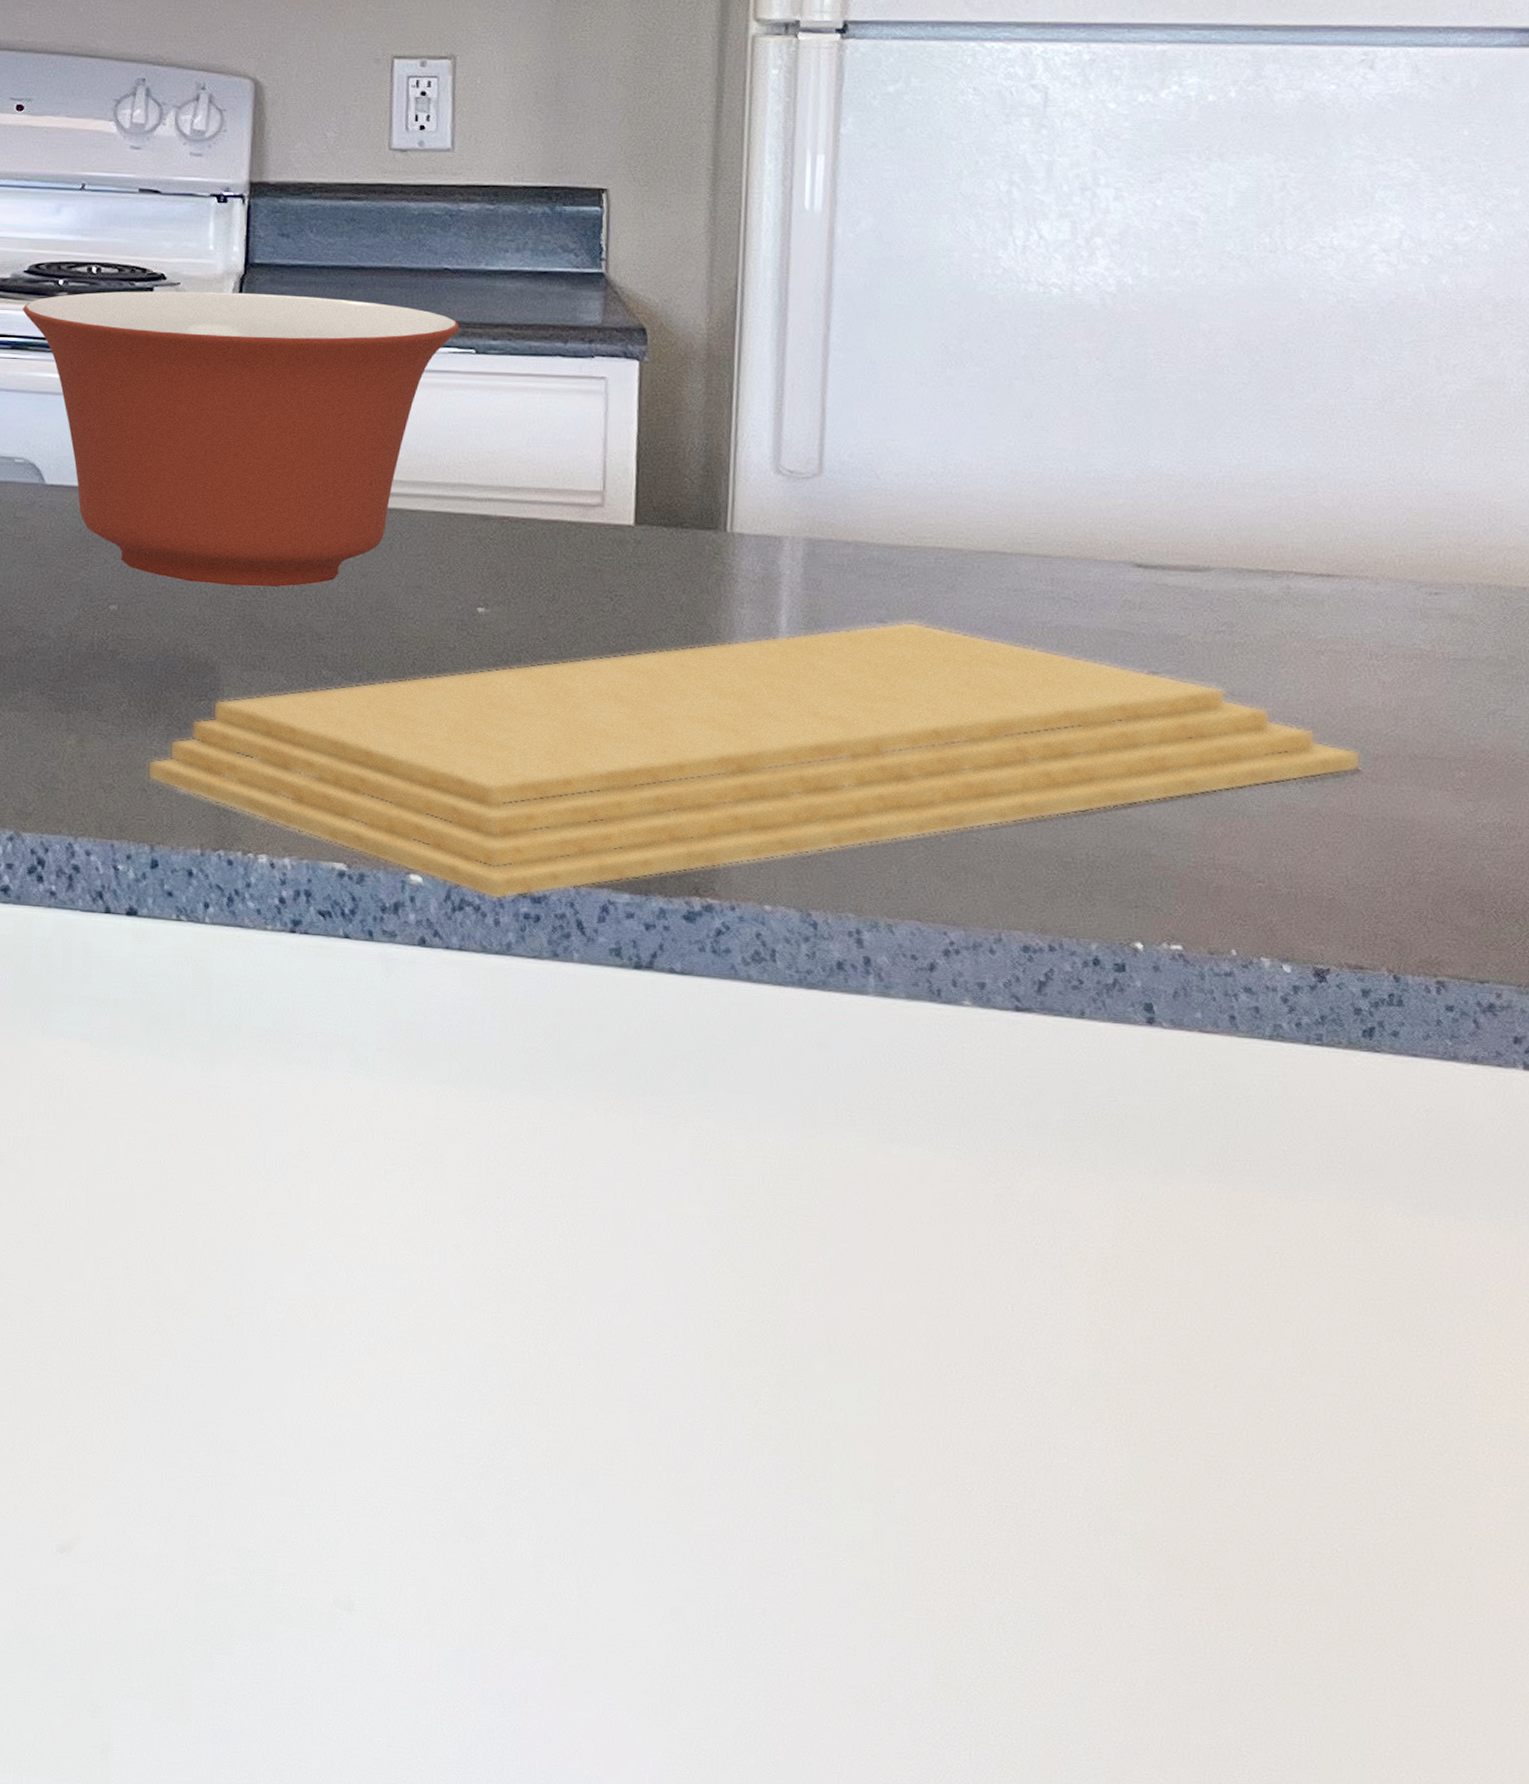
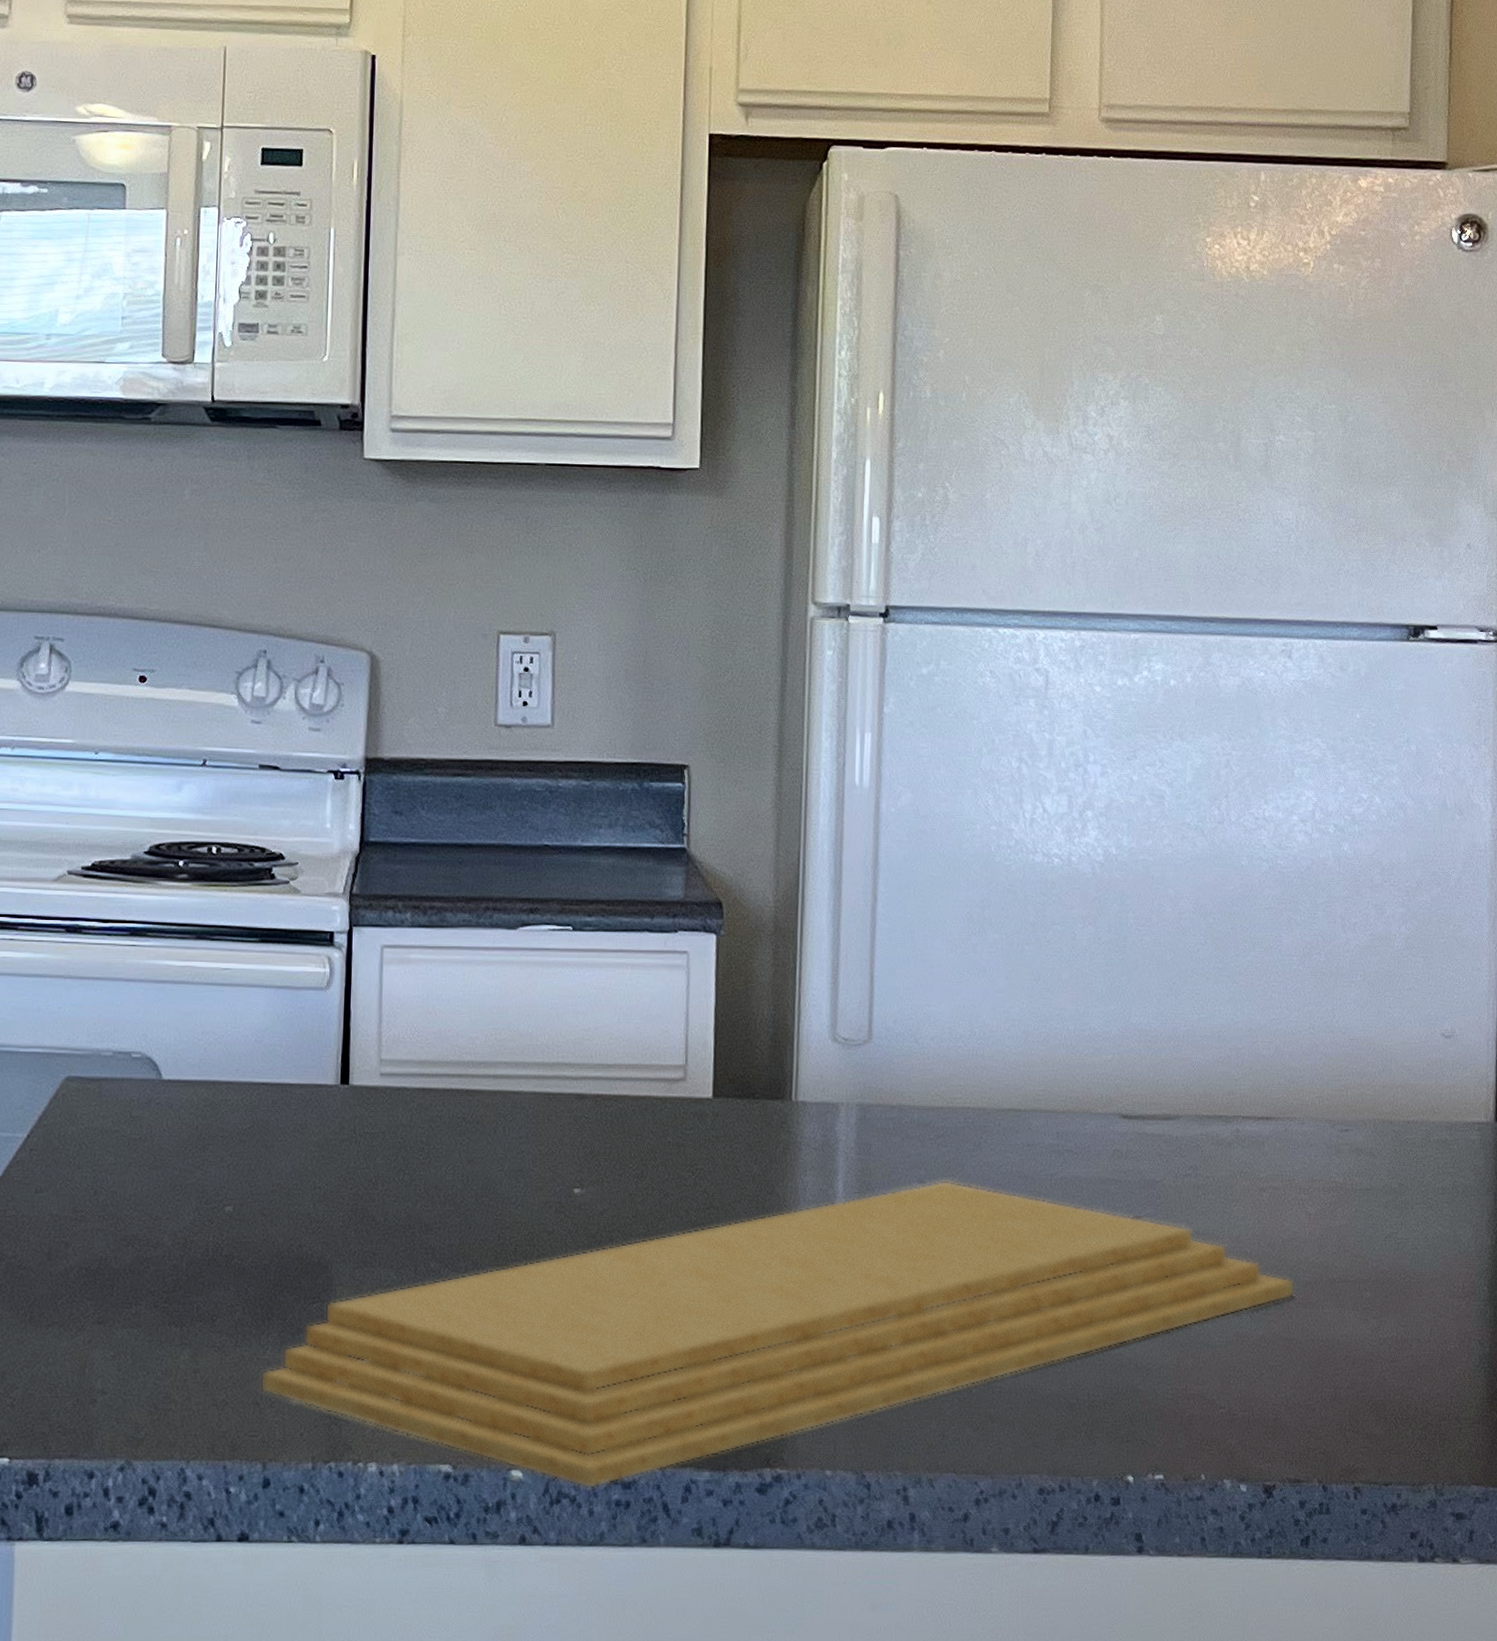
mixing bowl: present [23,291,459,587] -> none [143,871,558,1179]

